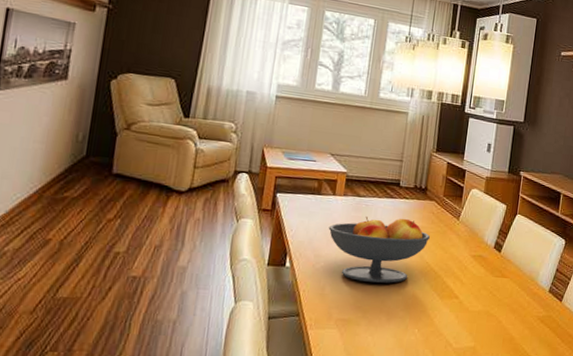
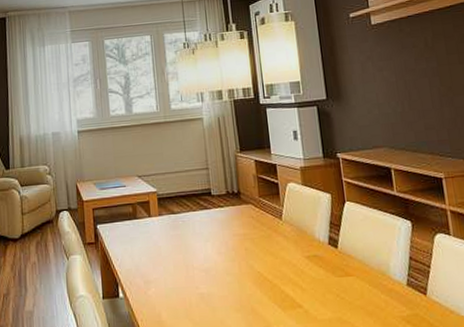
fruit bowl: present [328,217,430,283] -> none [151,228,255,303]

